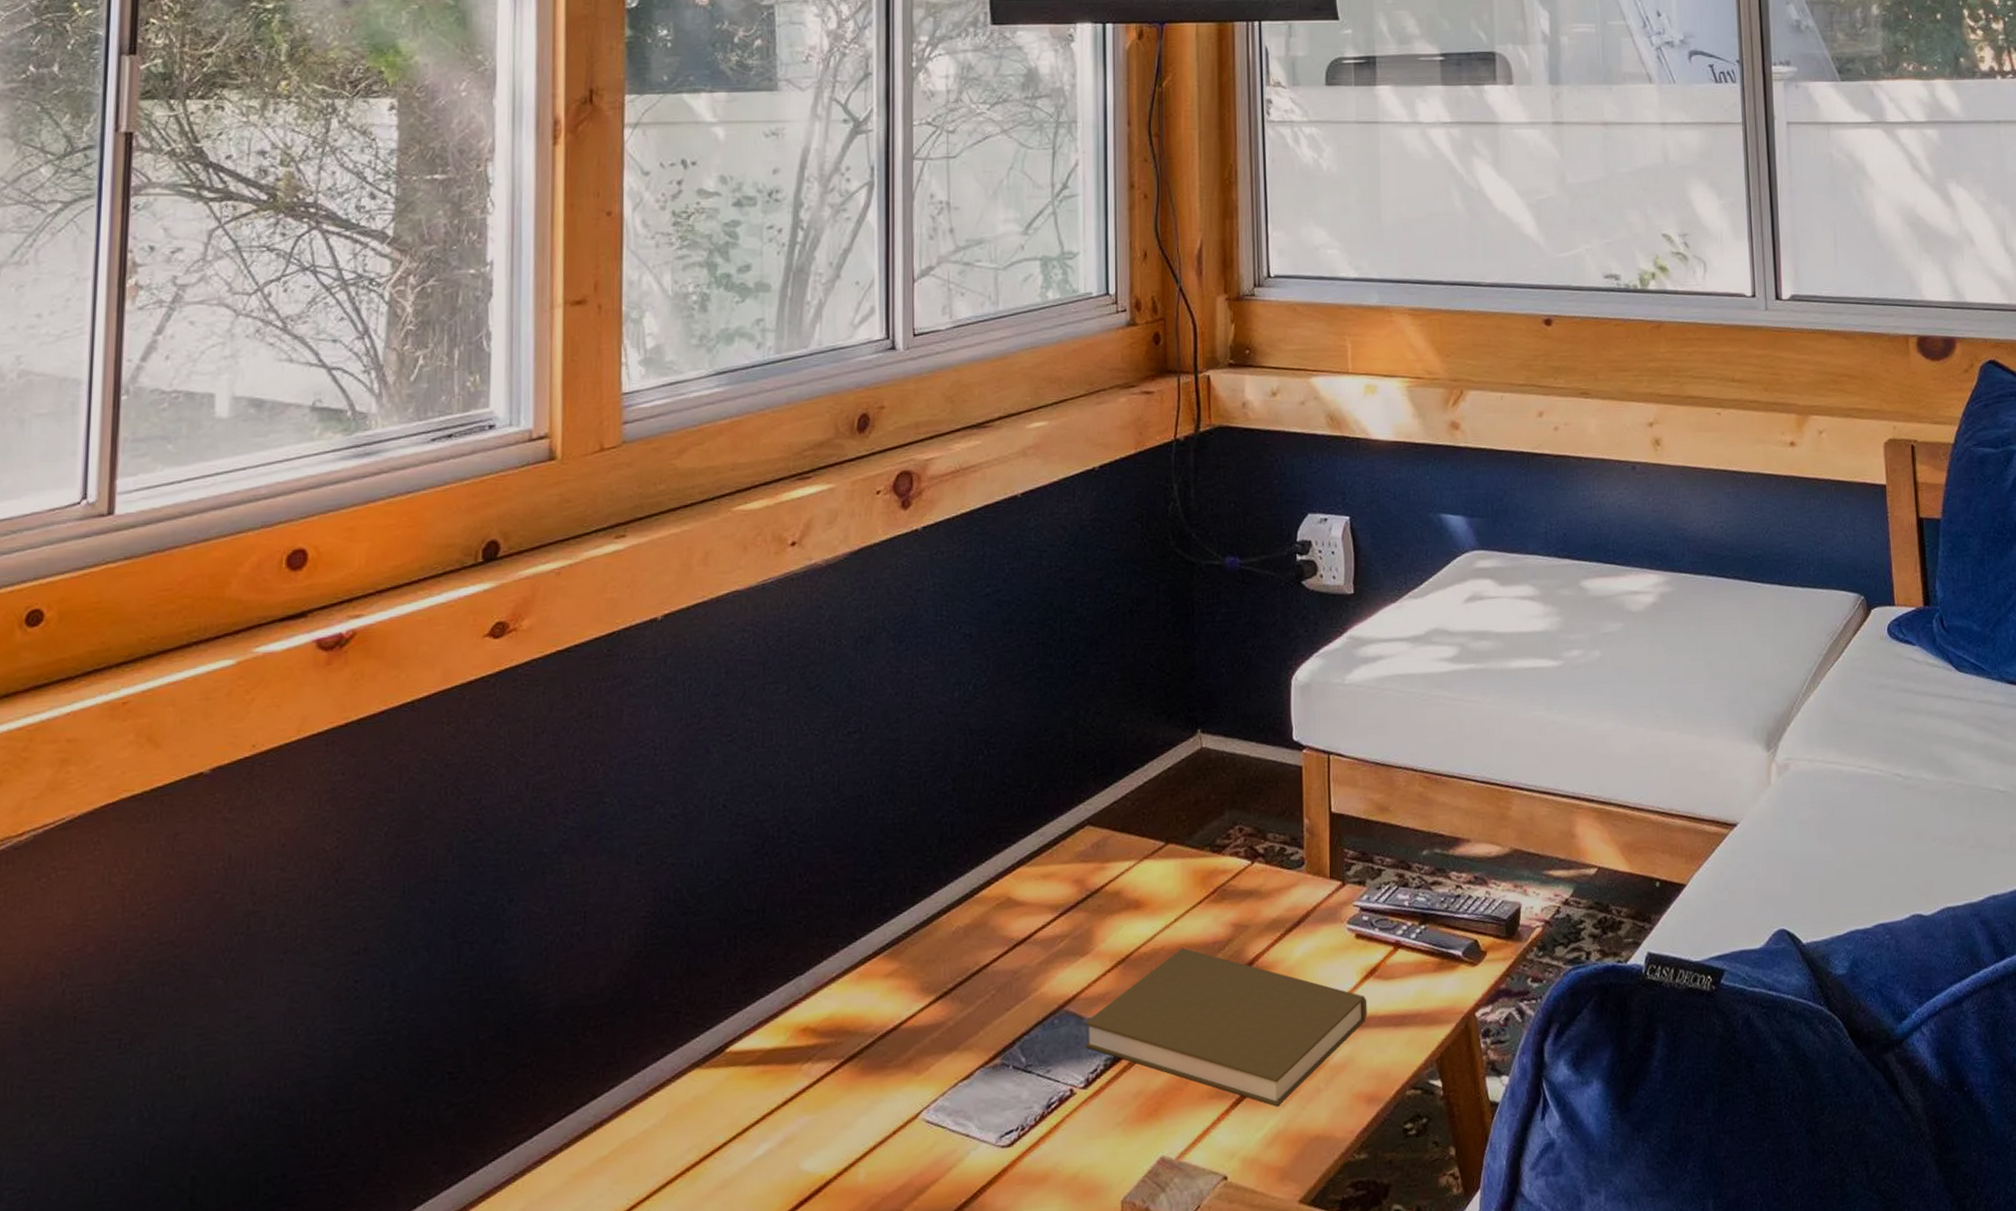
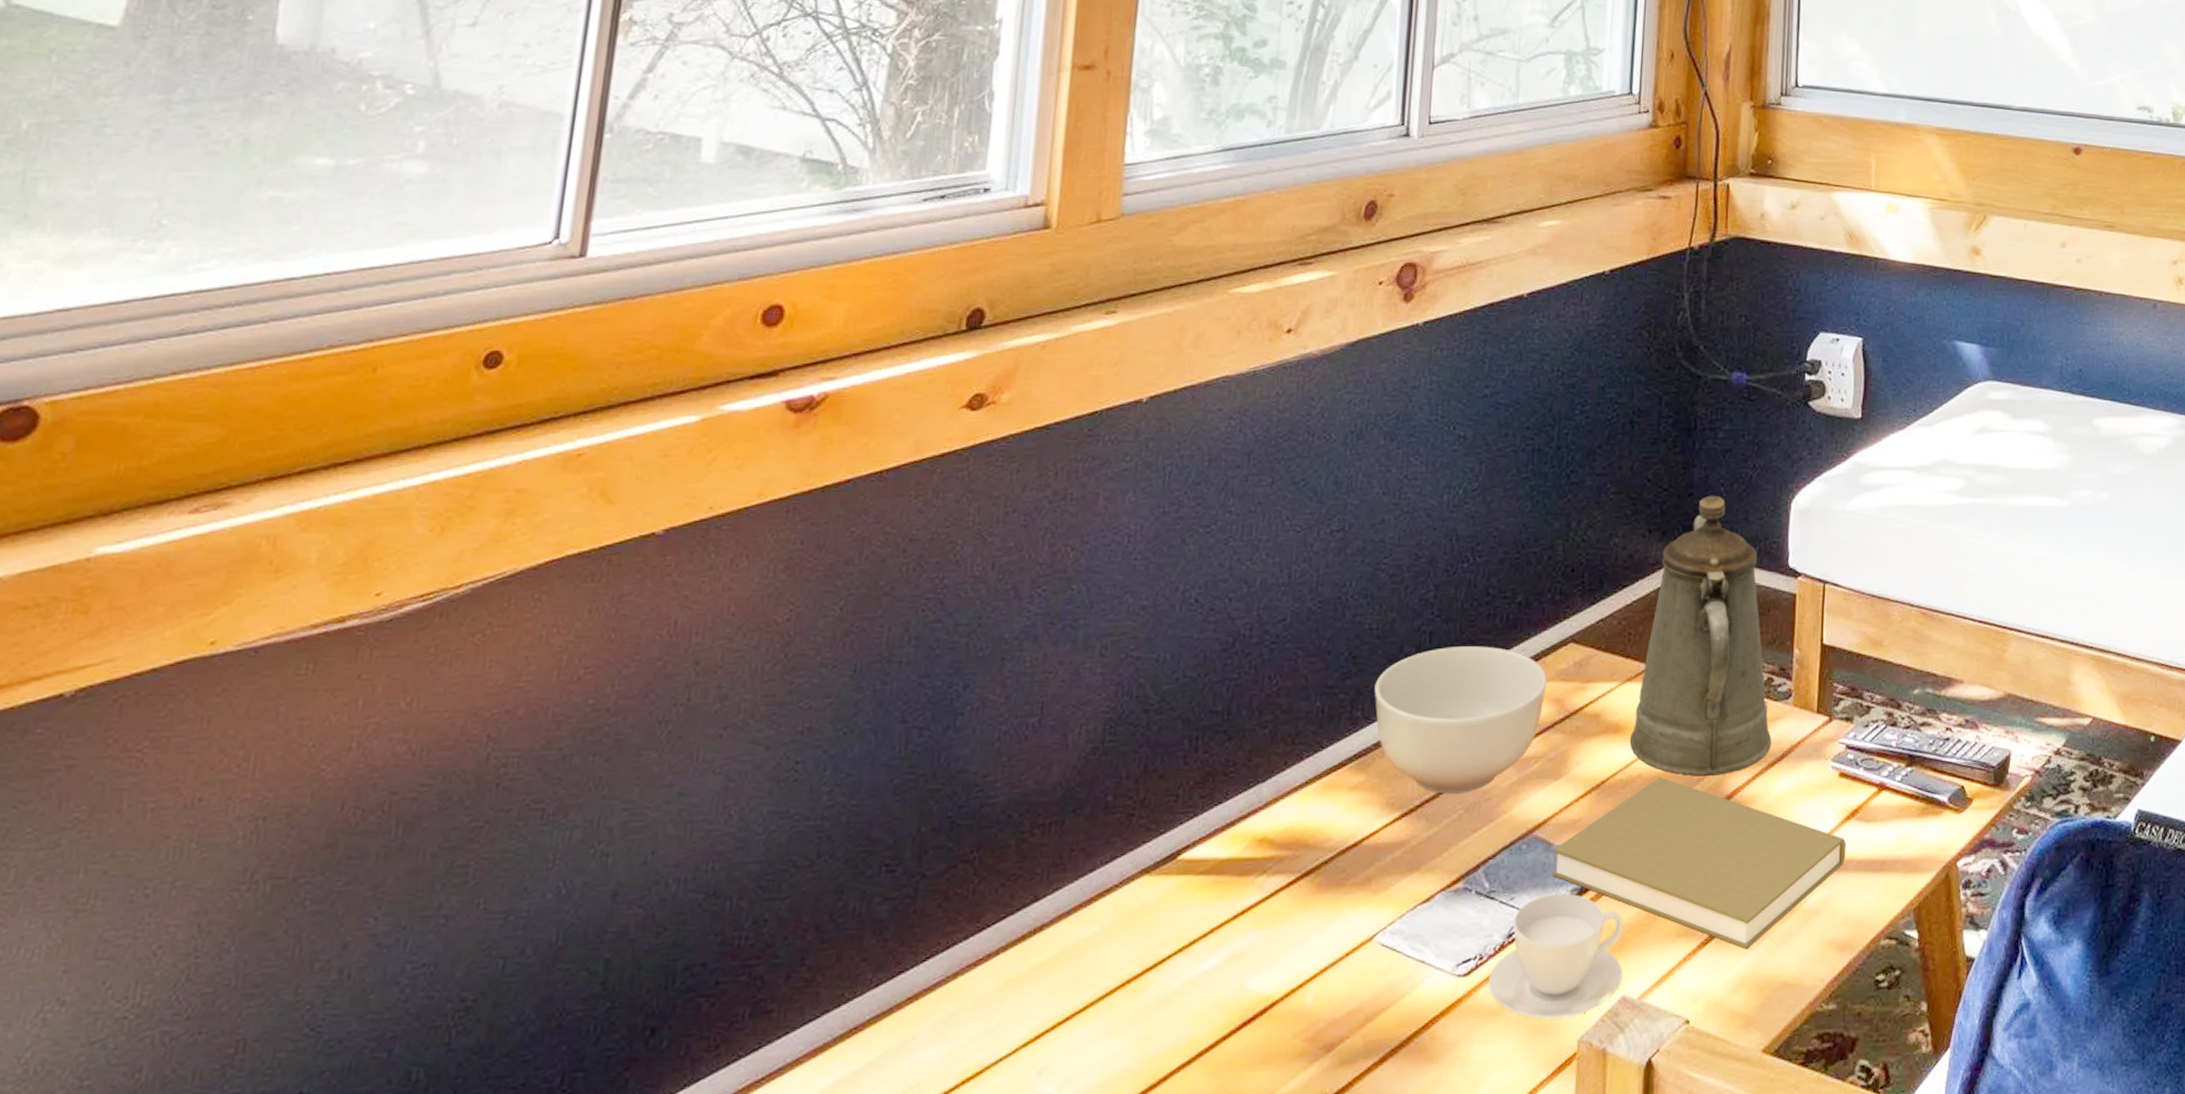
bowl: none [901,833,1068,976] -> present [1374,646,1548,794]
teacup: none [1032,1063,1160,1183] -> present [1489,893,1624,1019]
coffee pot: none [1150,676,1288,946] -> present [1629,495,1772,776]

